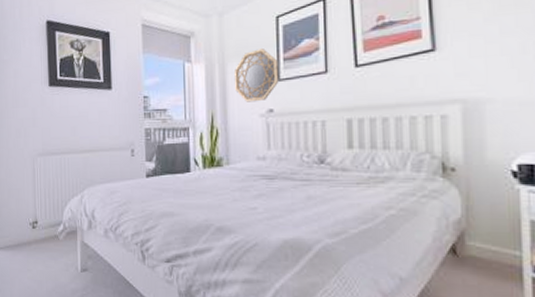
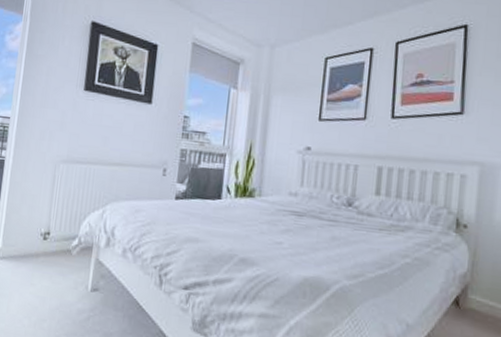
home mirror: present [235,49,279,102] -> none [277,86,322,138]

